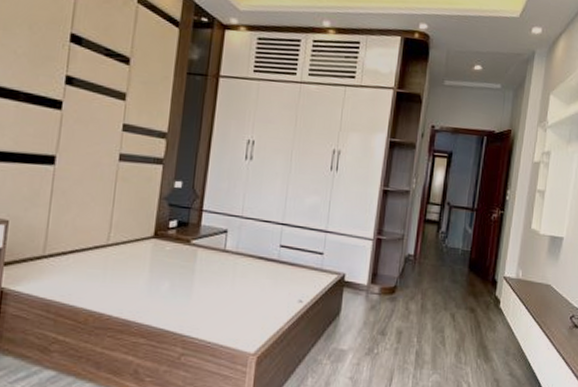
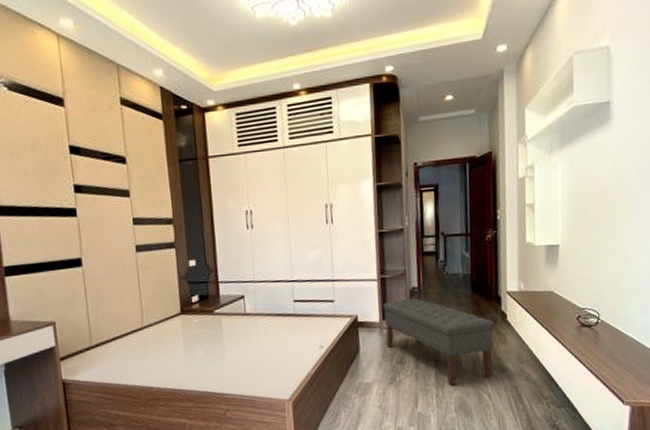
bench: none [370,264,487,368] -> present [382,298,495,386]

